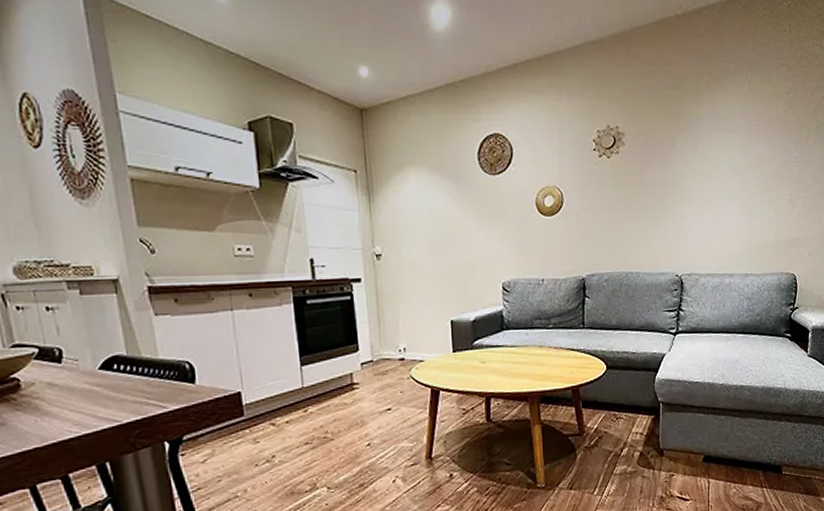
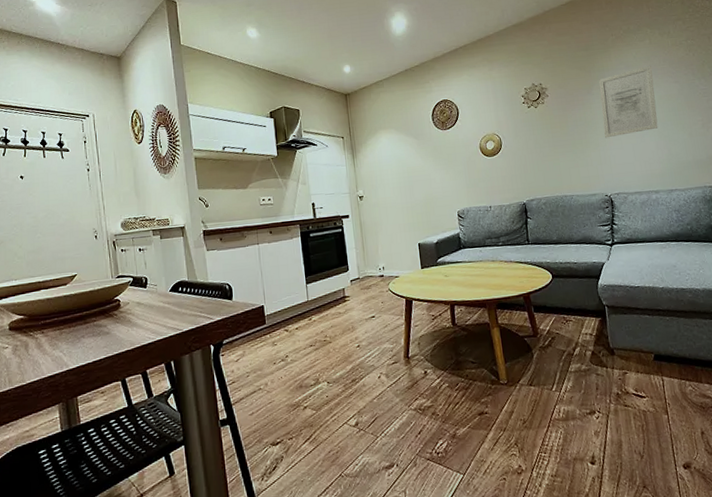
wall art: none [683,119,747,206] -> present [599,65,658,138]

